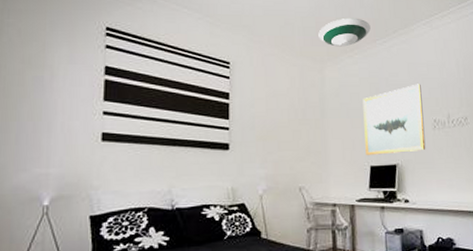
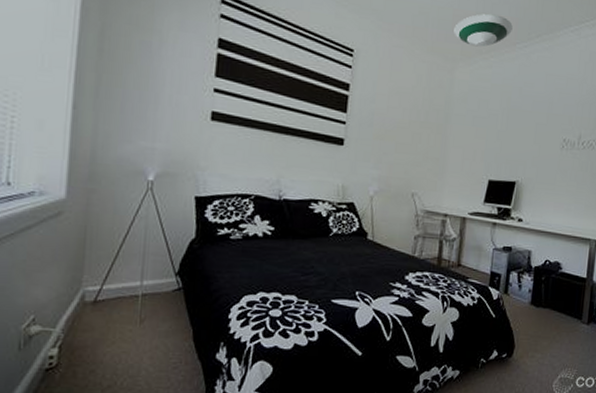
wall art: present [362,84,426,155] -> none [486,98,557,170]

